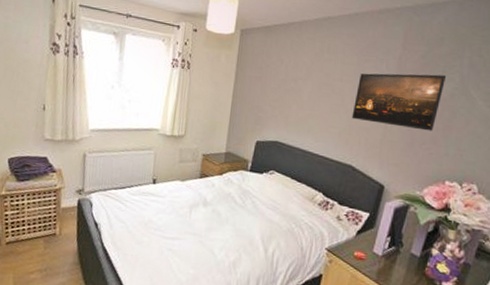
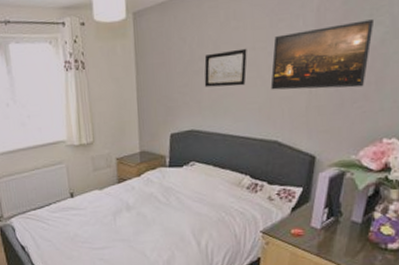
wall art: none [293,77,335,111] -> present [204,48,247,88]

